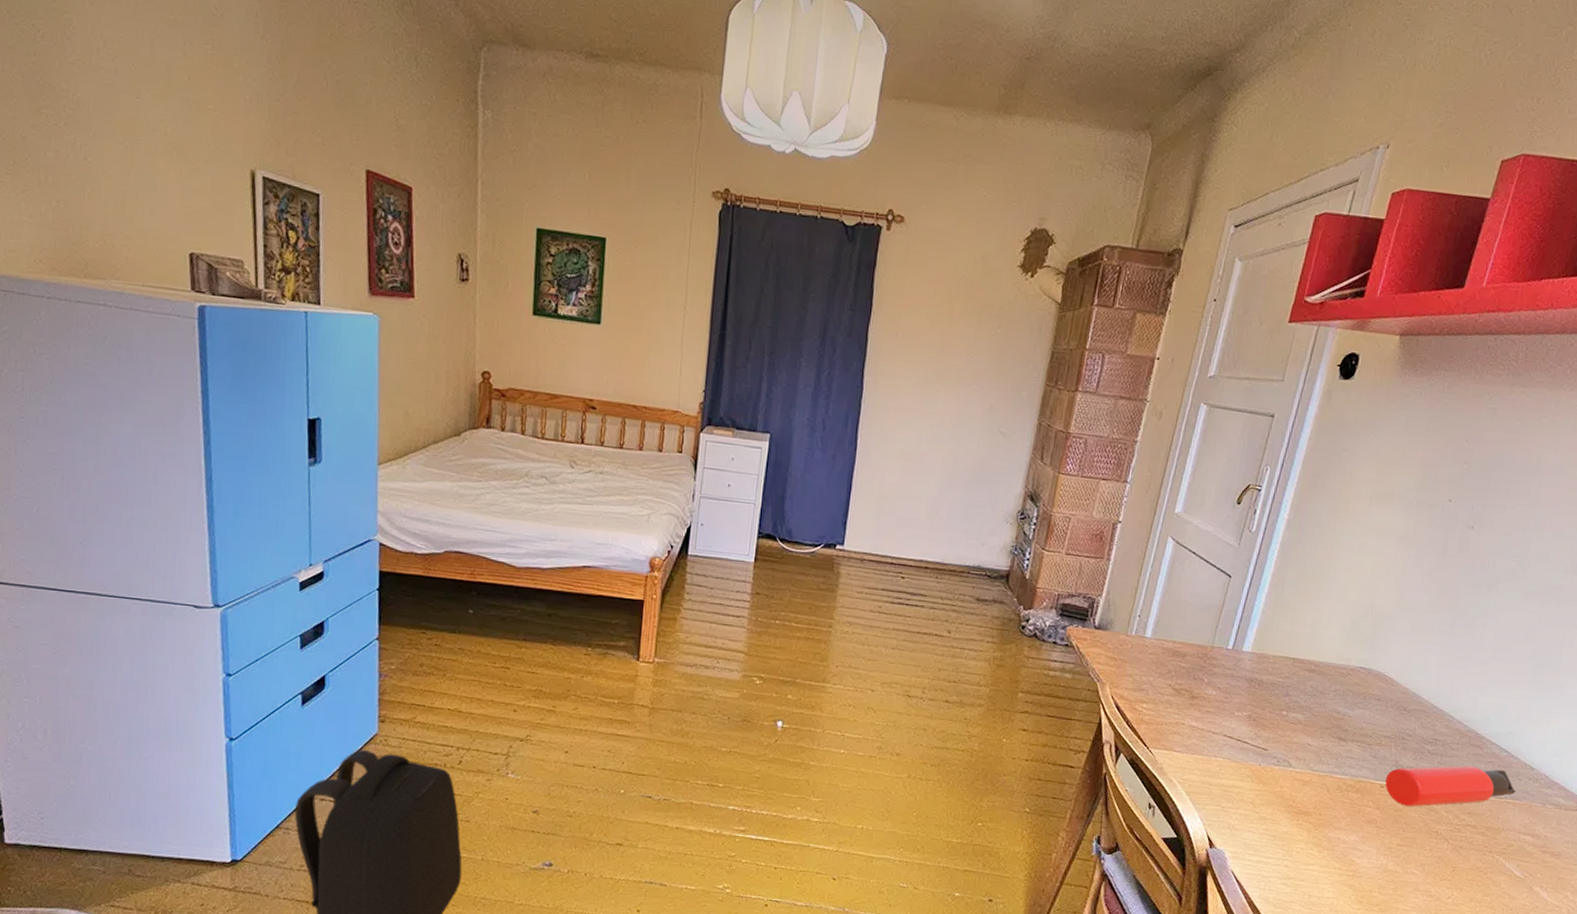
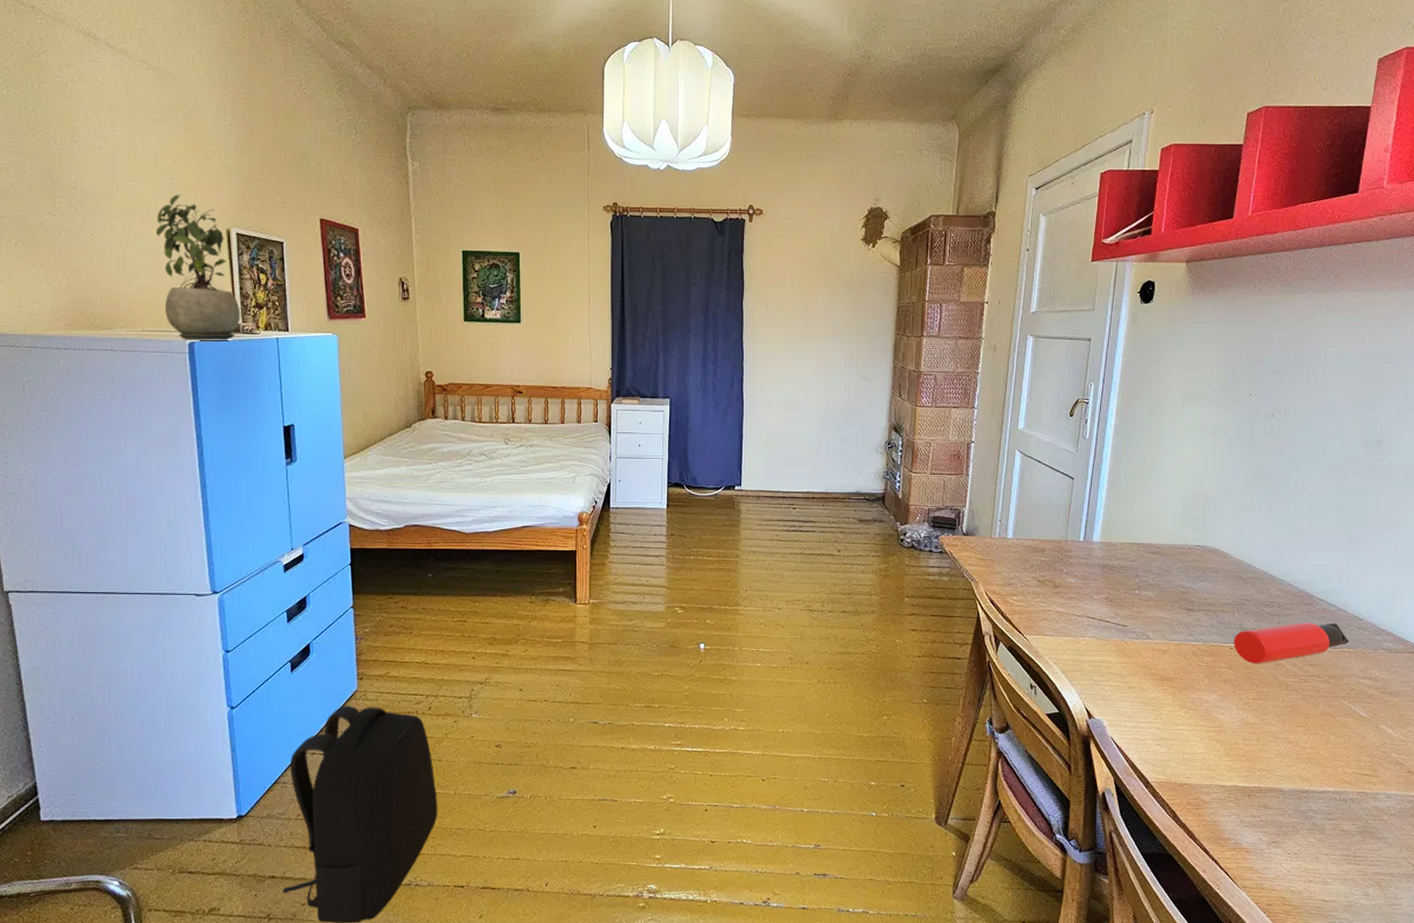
potted plant: none [163,119,264,308] -> present [155,194,241,340]

